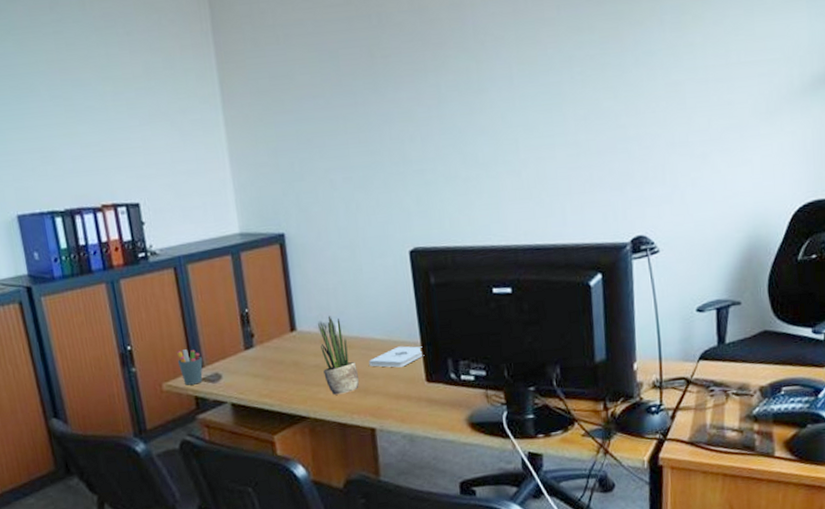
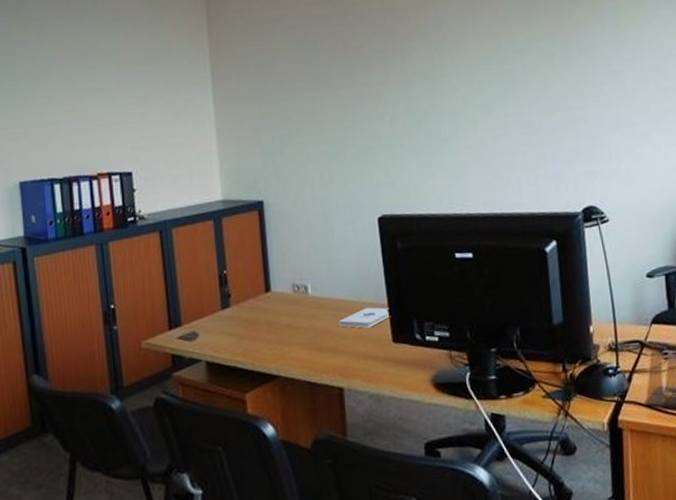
pen holder: present [177,349,203,385] -> none [157,308,181,343]
potted plant: present [318,316,359,395] -> none [291,278,329,354]

